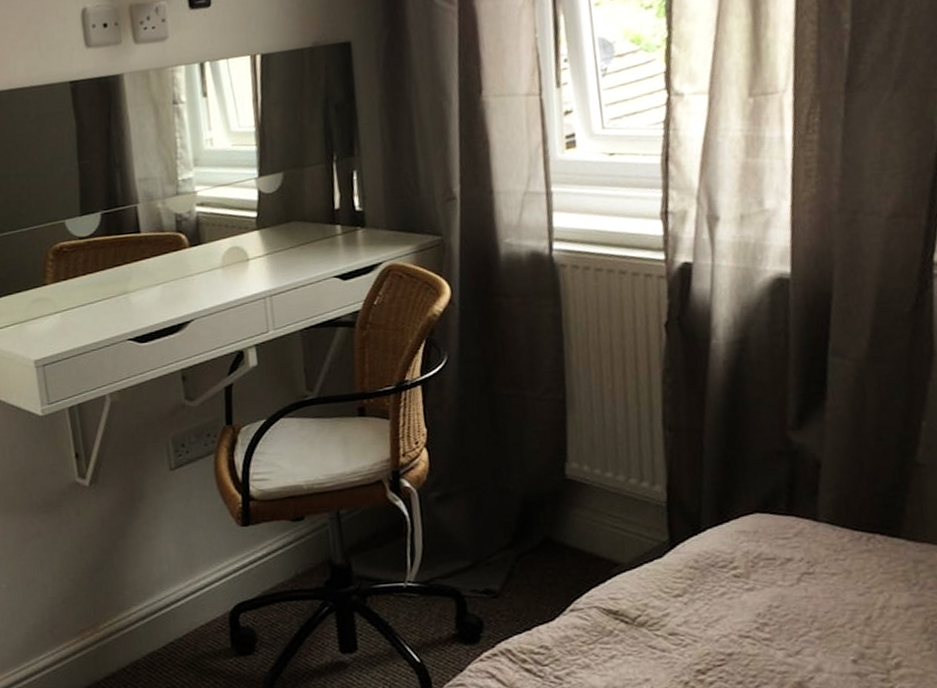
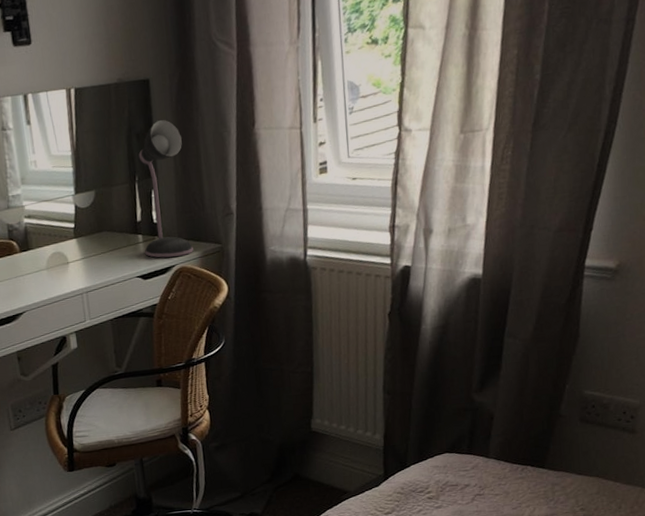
desk lamp: none [335,88,406,253] -> present [137,120,193,258]

